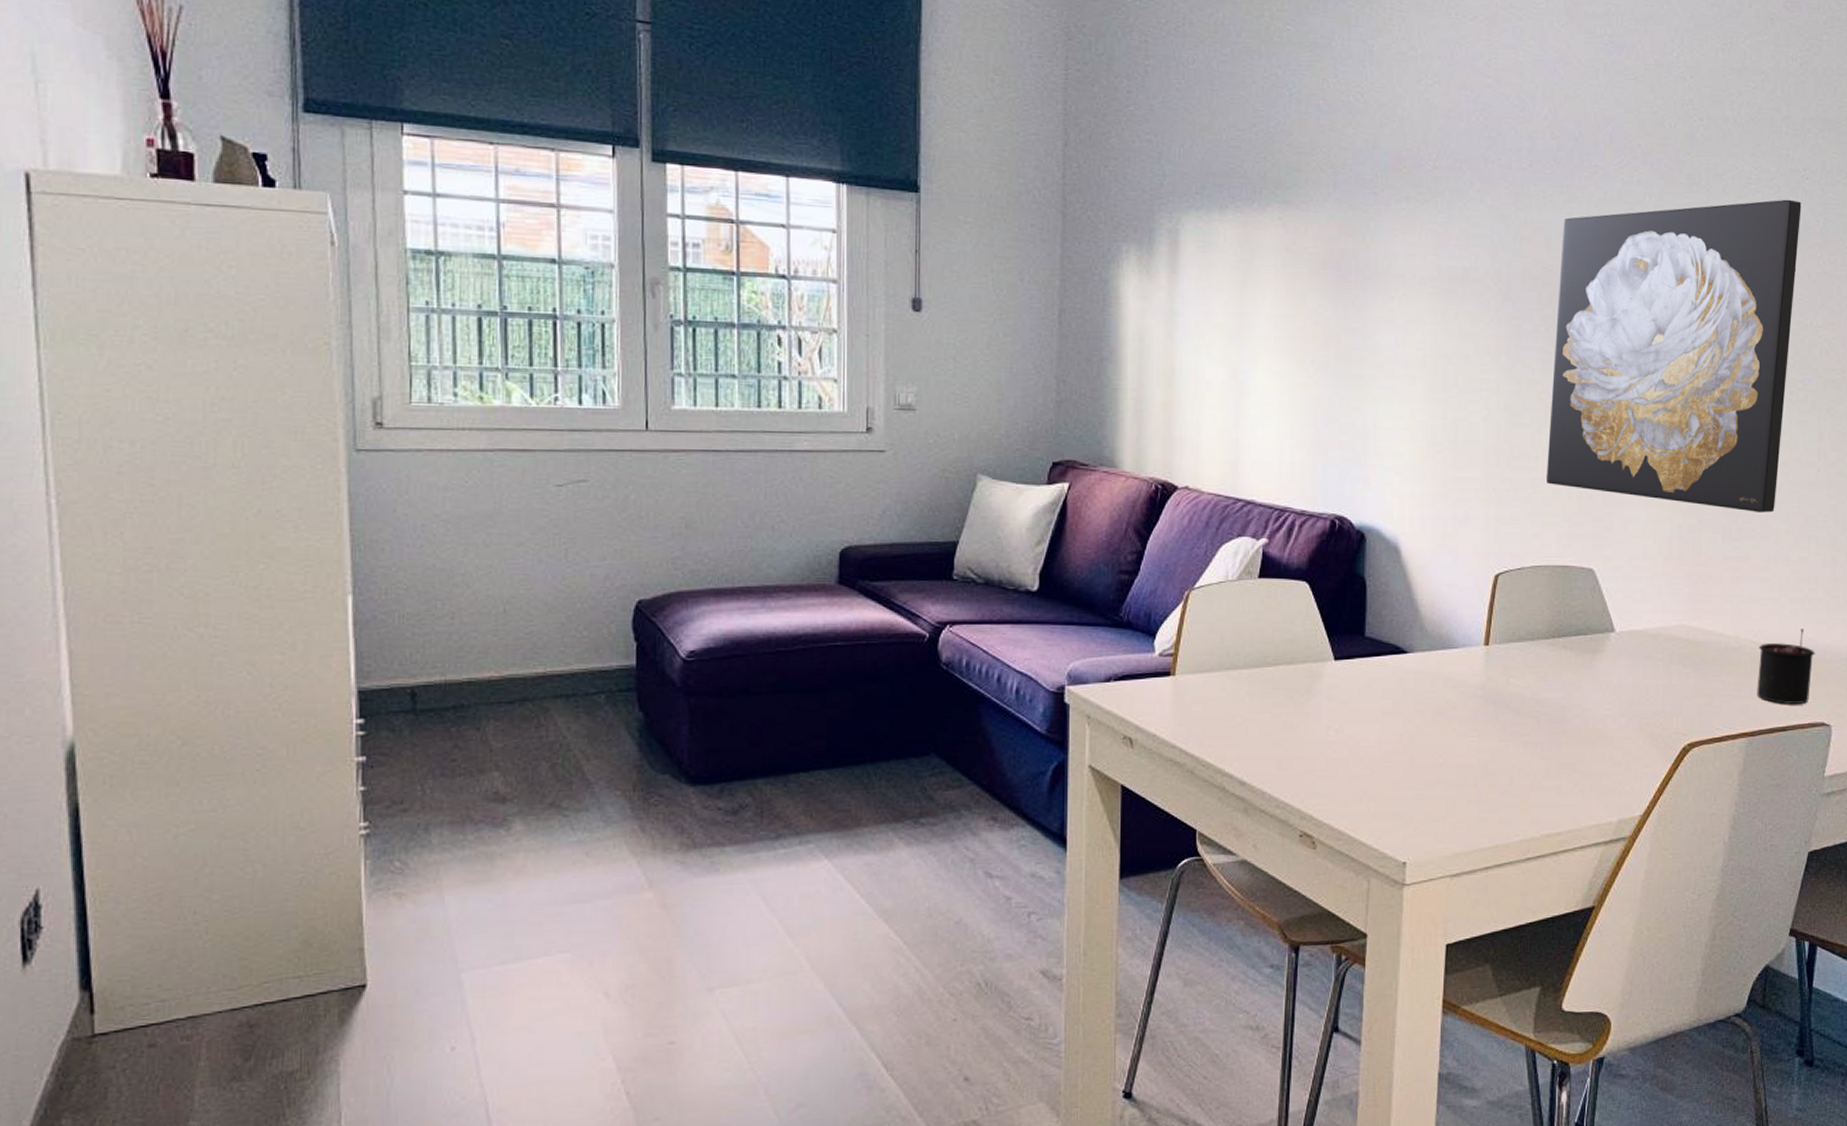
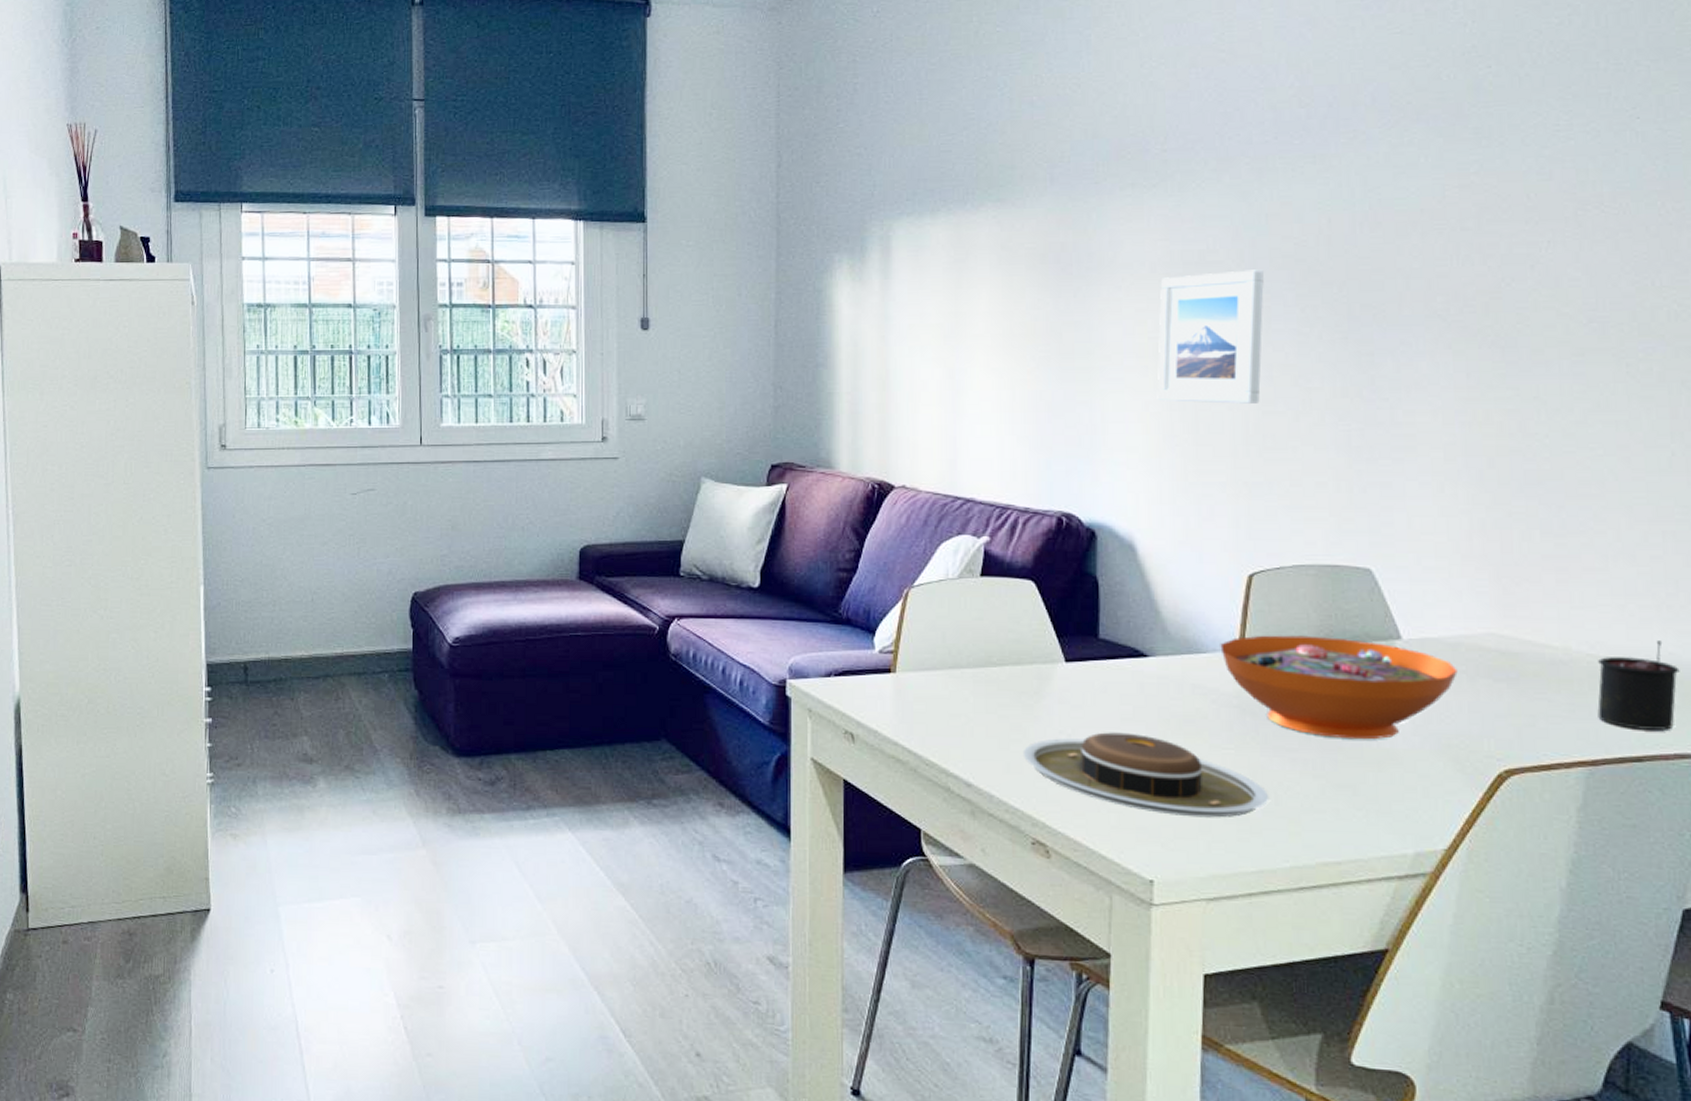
plate: none [1293,725,1505,801] -> present [1022,732,1270,818]
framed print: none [1422,289,1517,415] -> present [1157,269,1264,404]
decorative bowl: none [1469,630,1656,723] -> present [1220,635,1458,740]
wall art: present [1546,199,1801,513] -> none [1306,143,1632,504]

